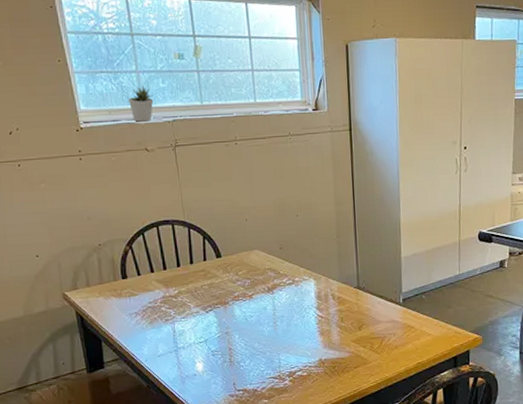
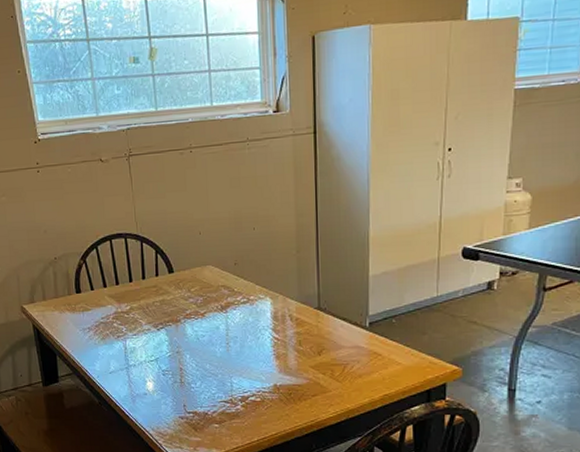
potted plant: present [128,86,154,123] -> none [83,93,109,133]

